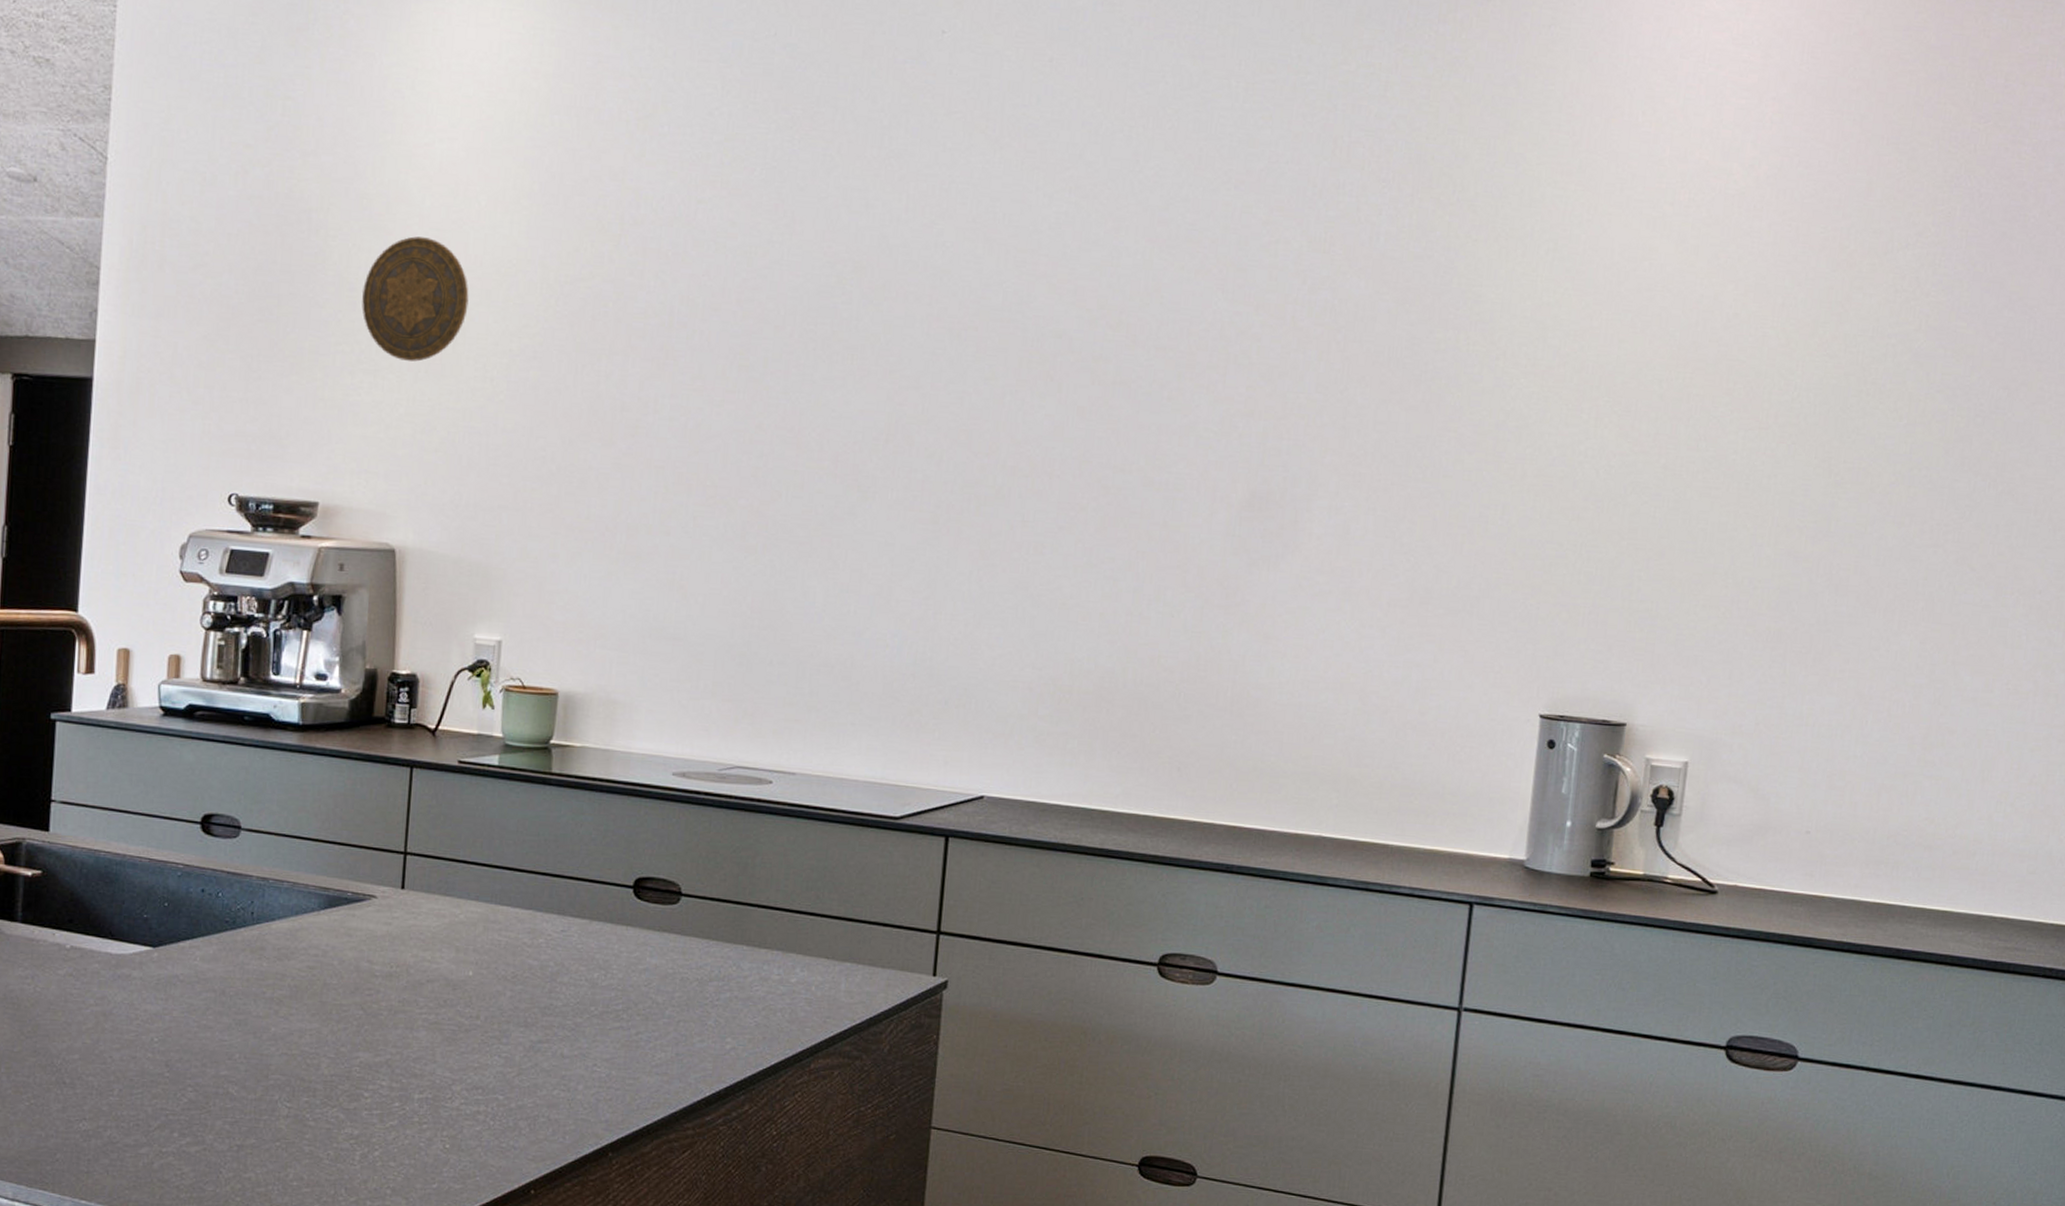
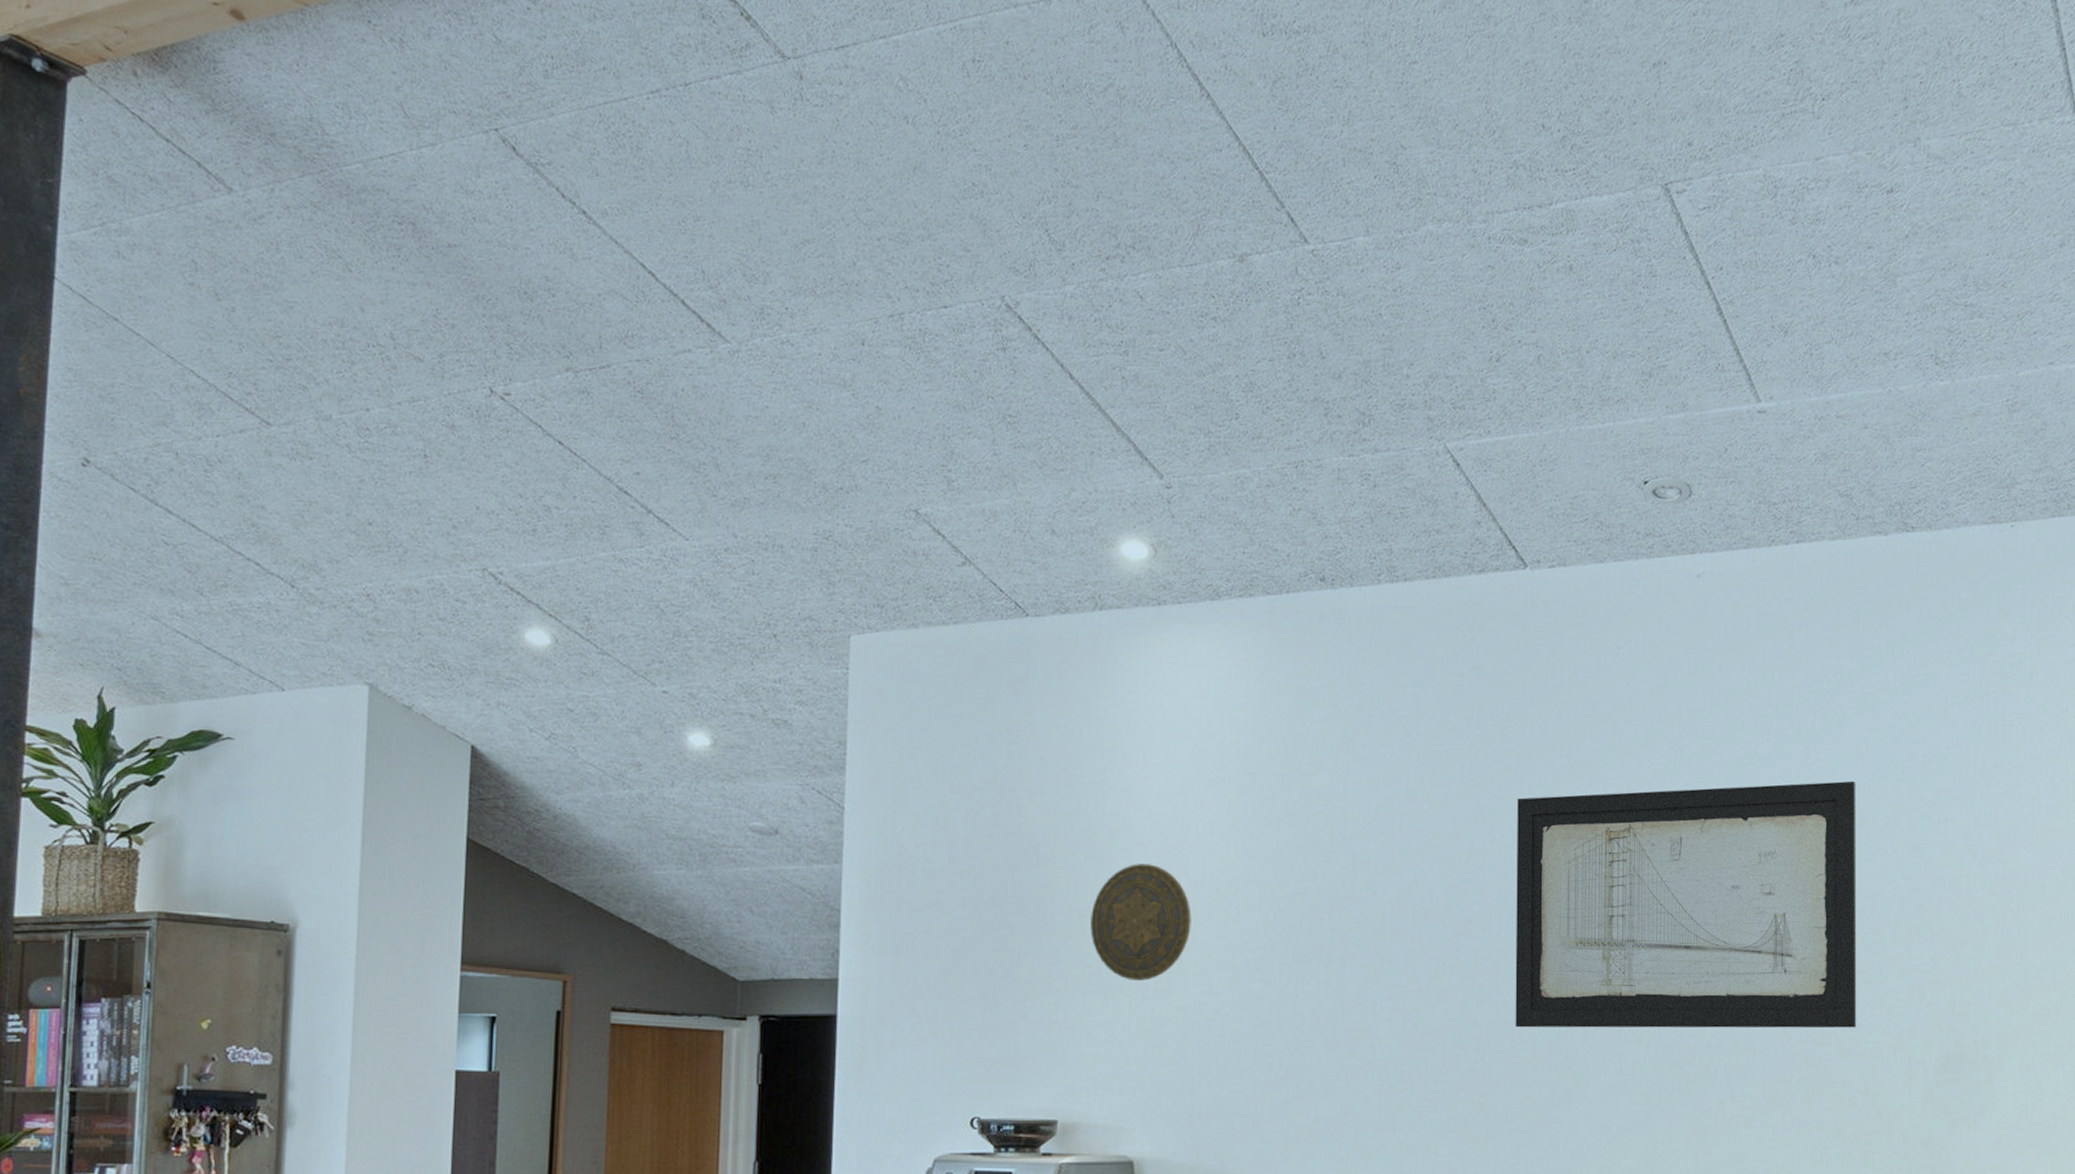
wall art: none [802,189,1185,457] -> present [1515,781,1857,1029]

